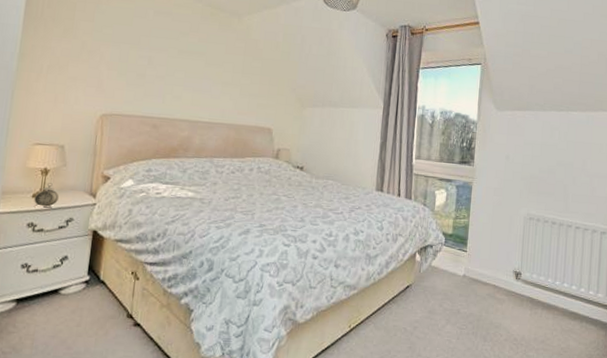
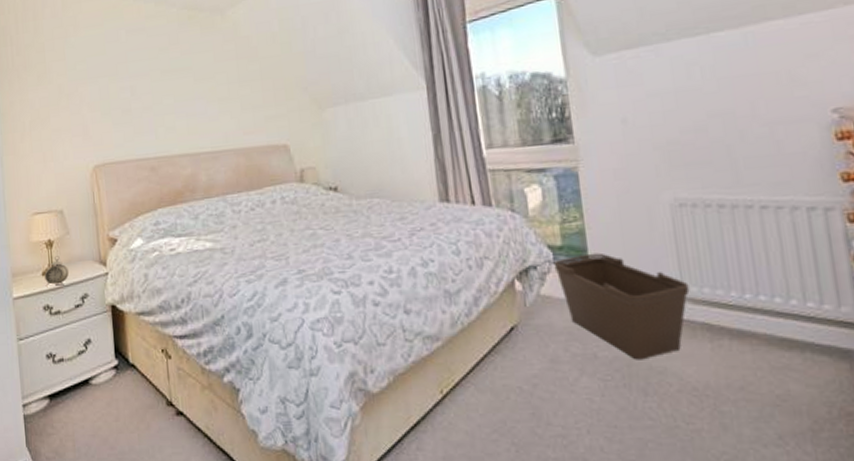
bicycle basket: none [444,242,525,317] -> present [553,252,690,360]

